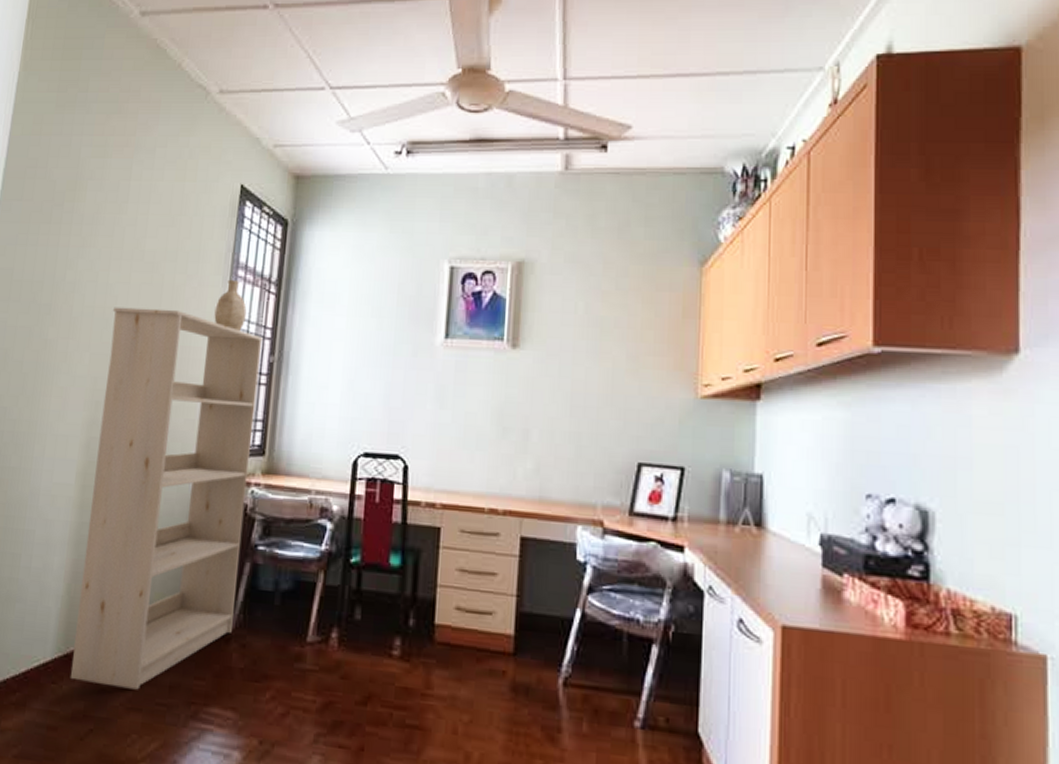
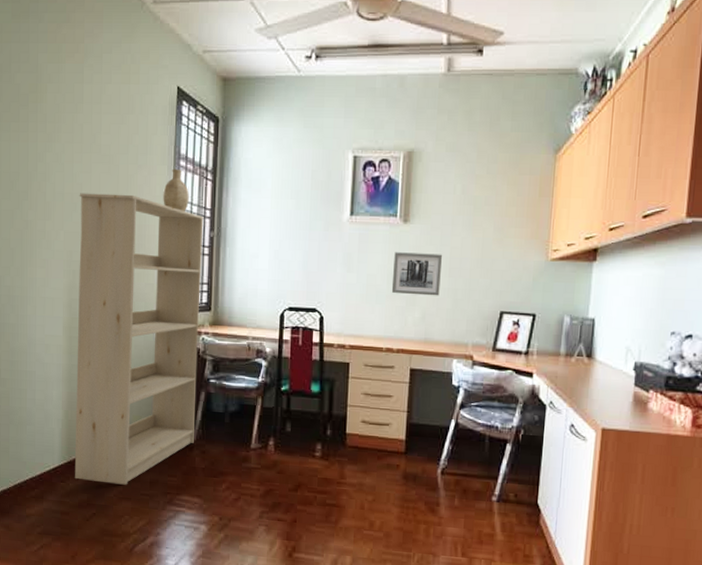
wall art: none [496,384,561,442] -> present [391,252,442,296]

